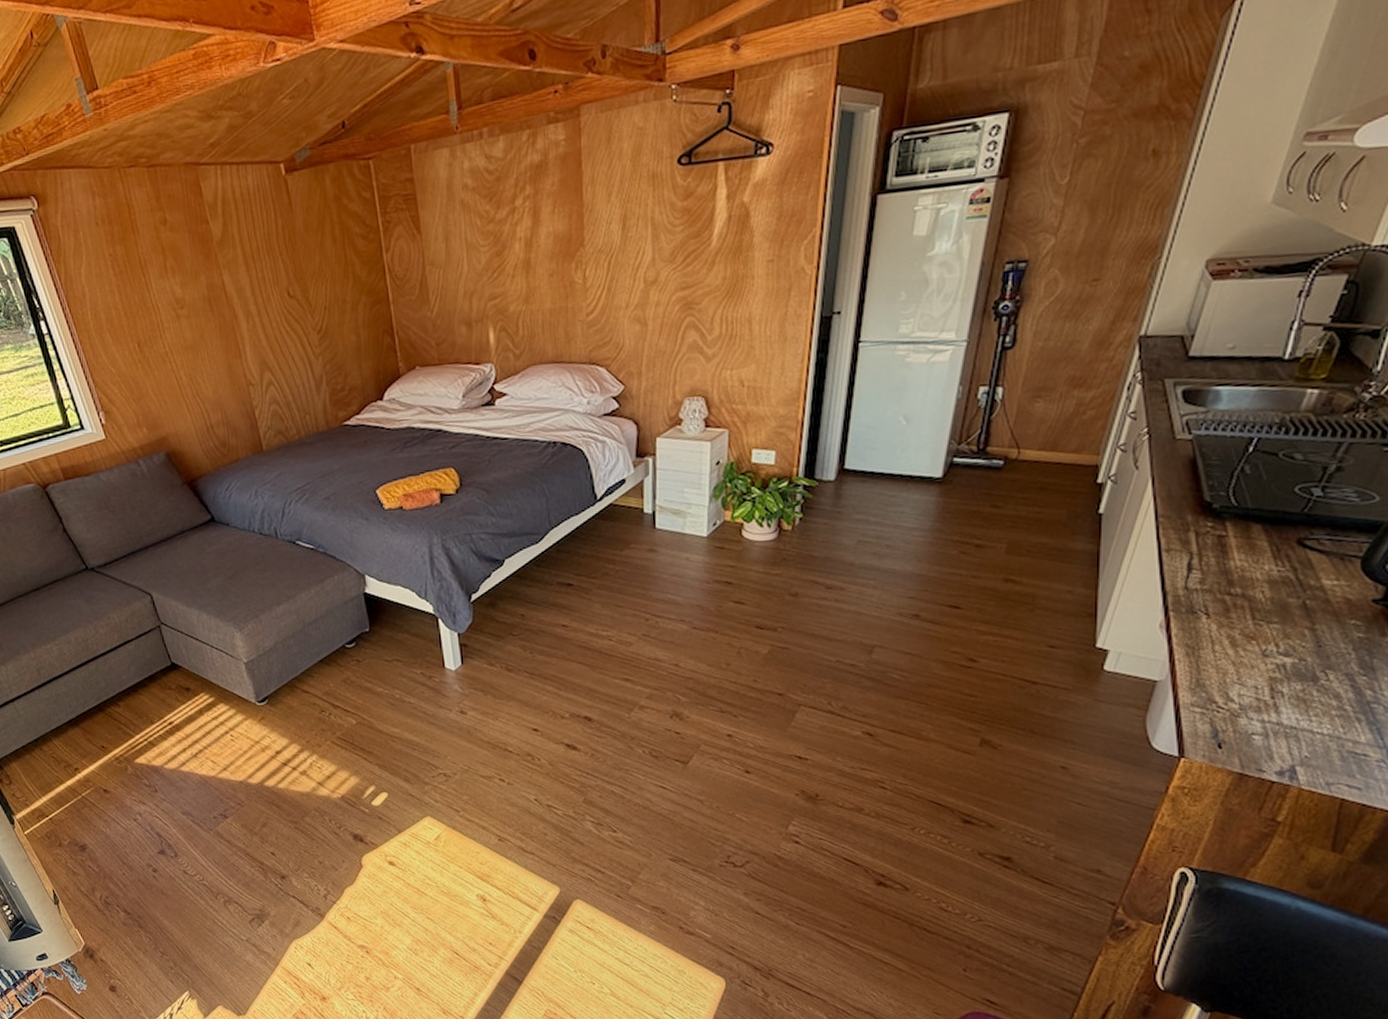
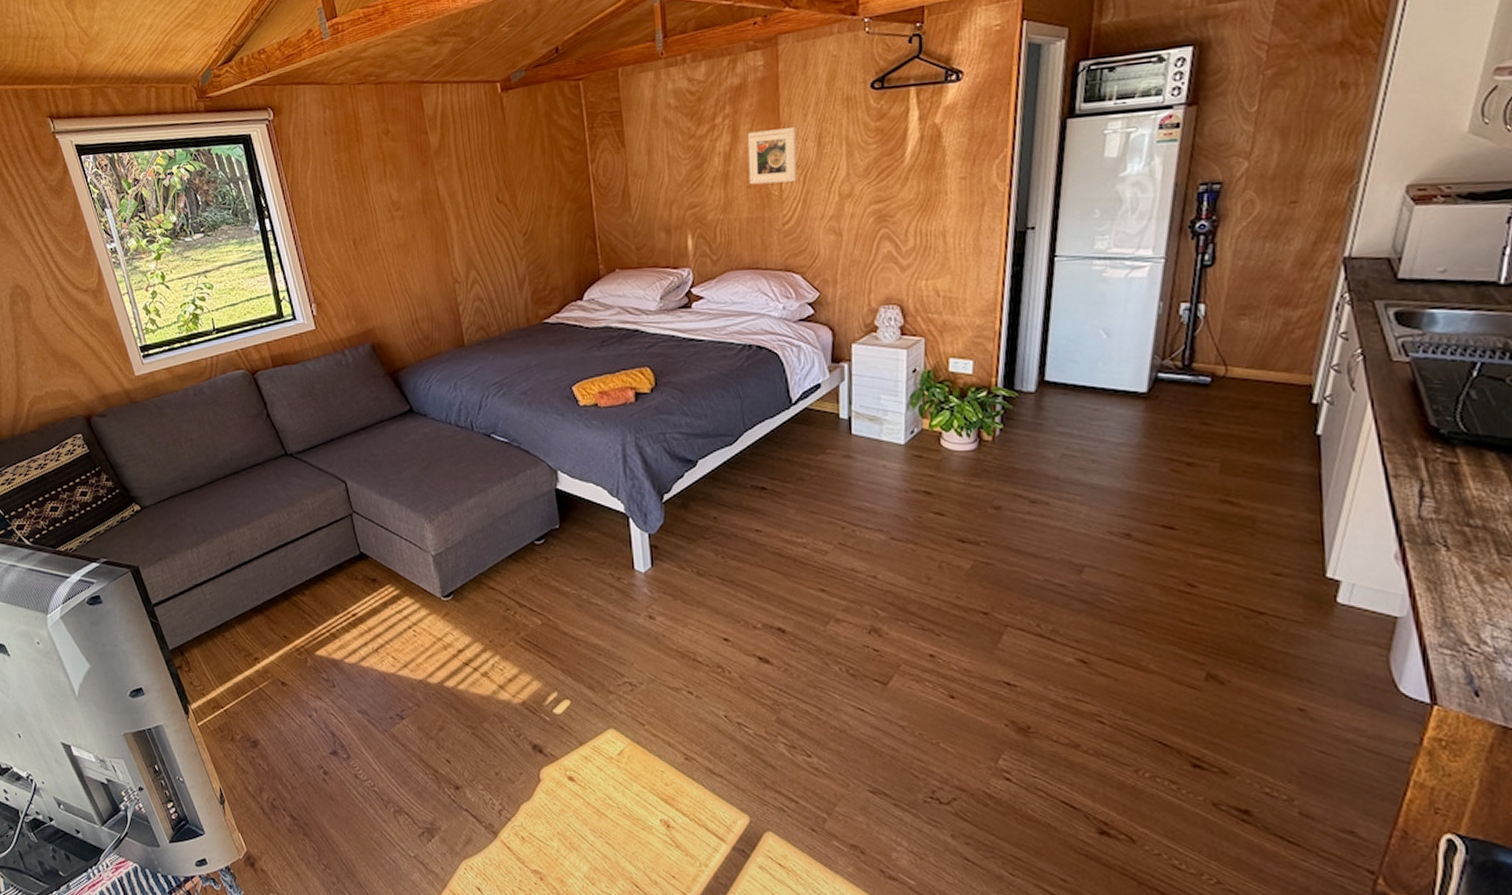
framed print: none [549,209,601,273] -> present [747,127,797,185]

